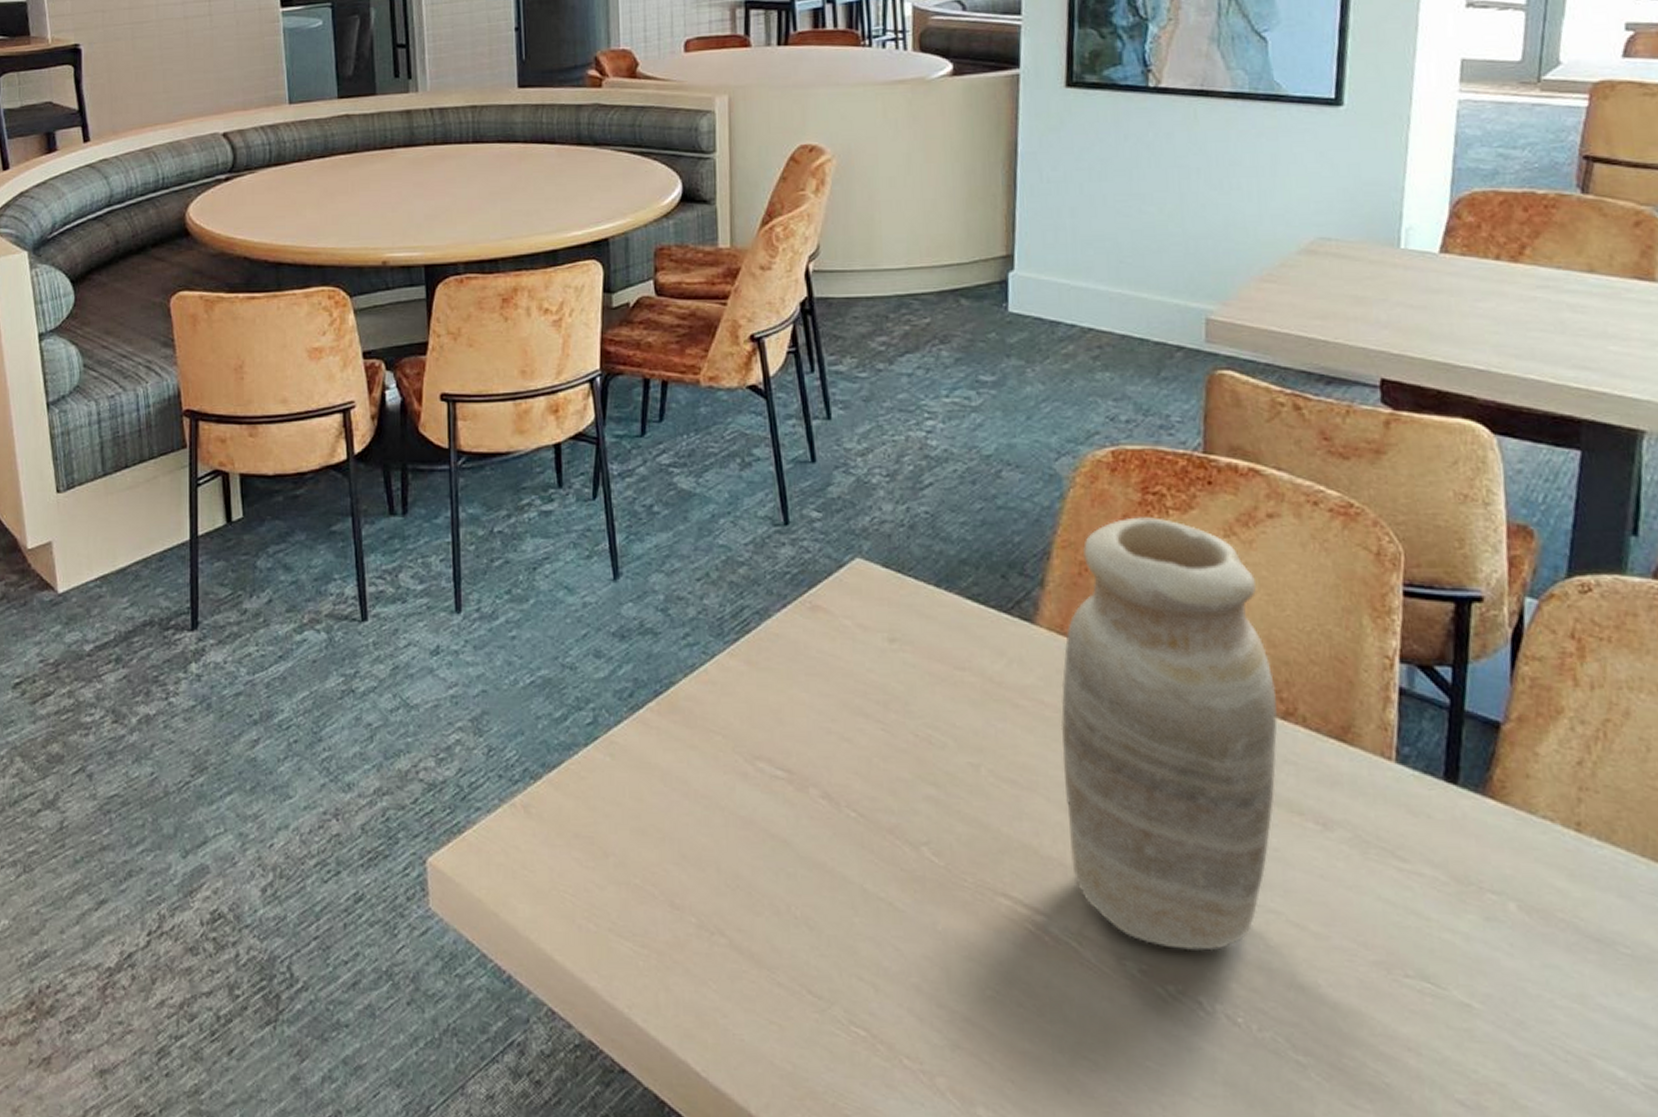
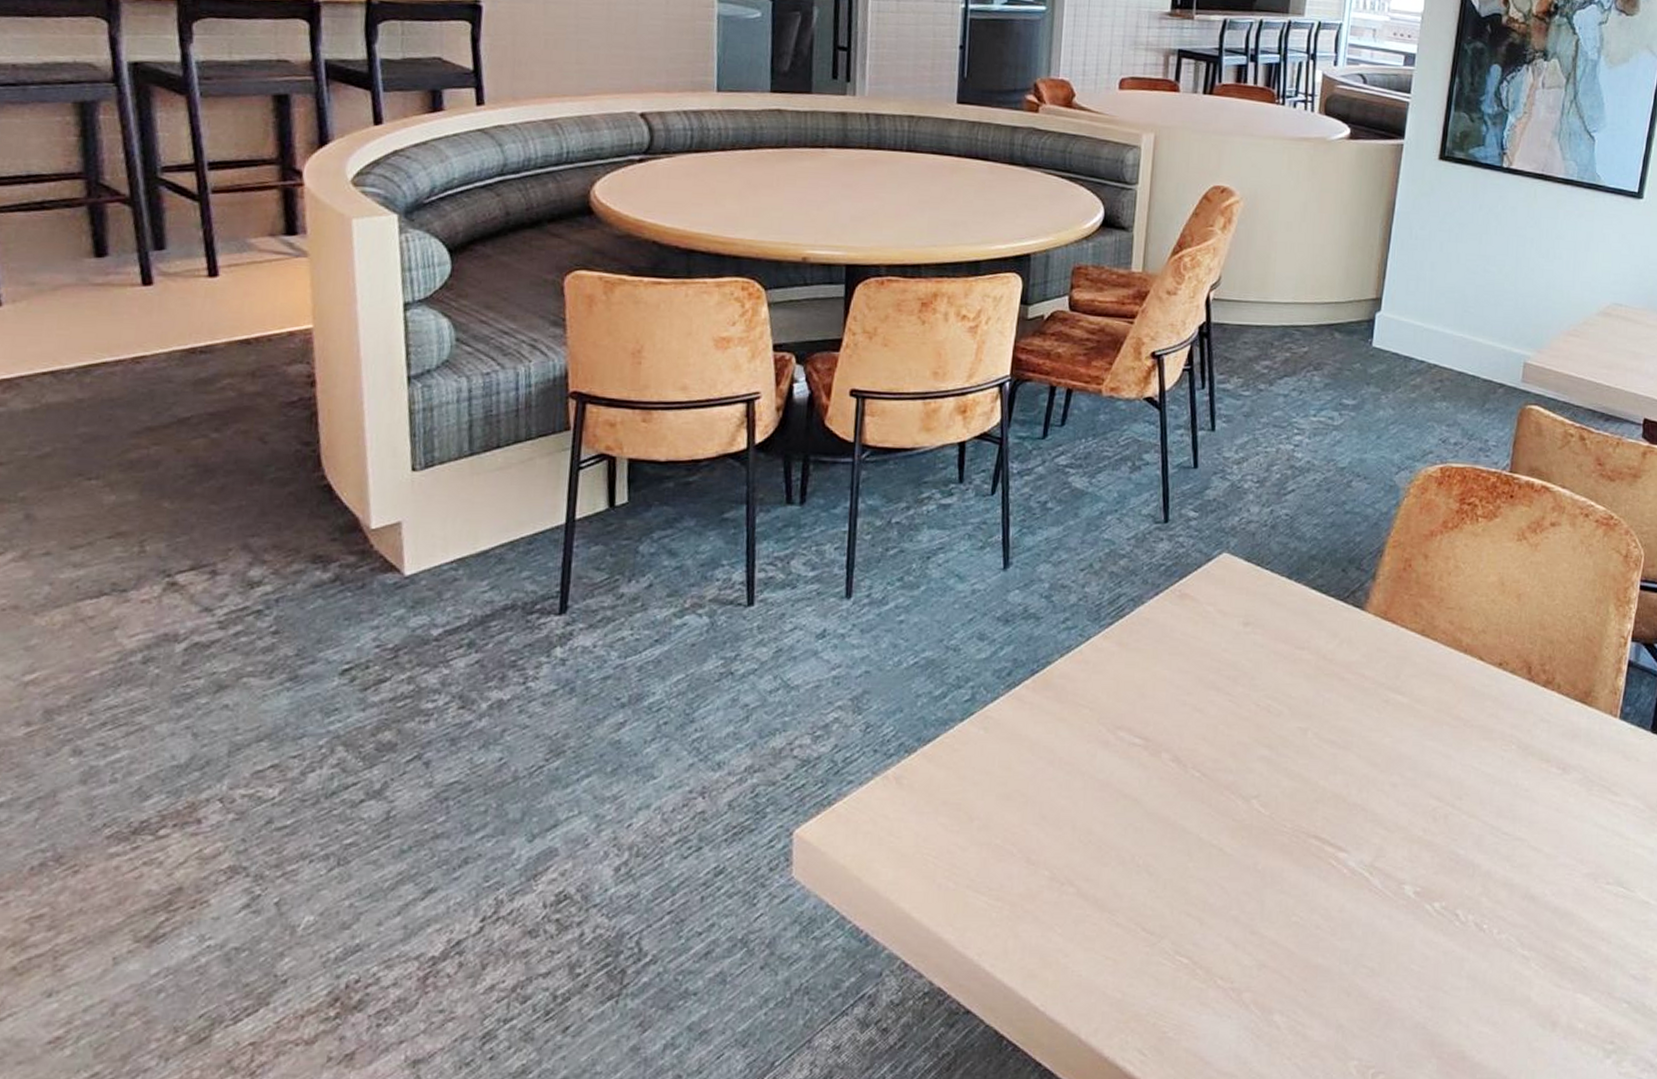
vase: present [1060,517,1278,951] -> none [1372,523,1541,873]

